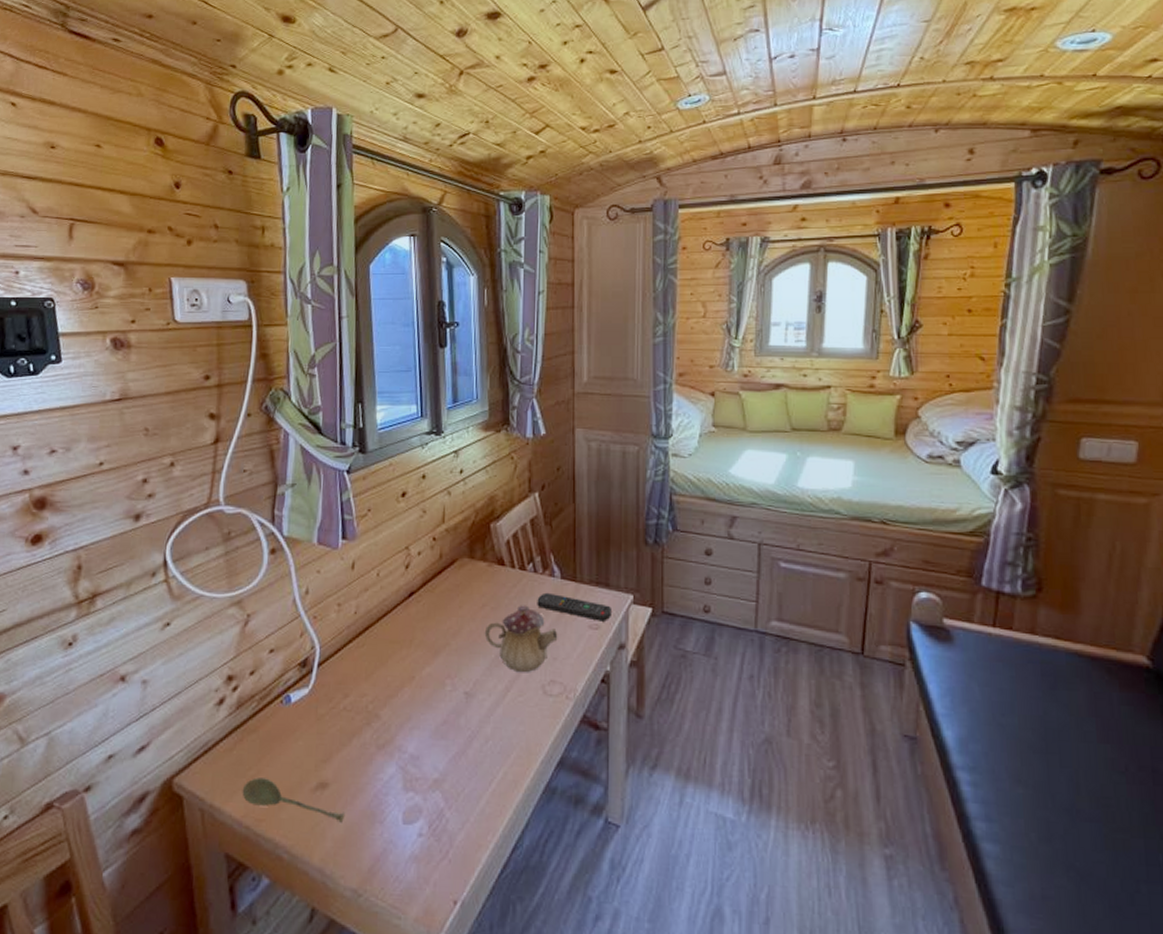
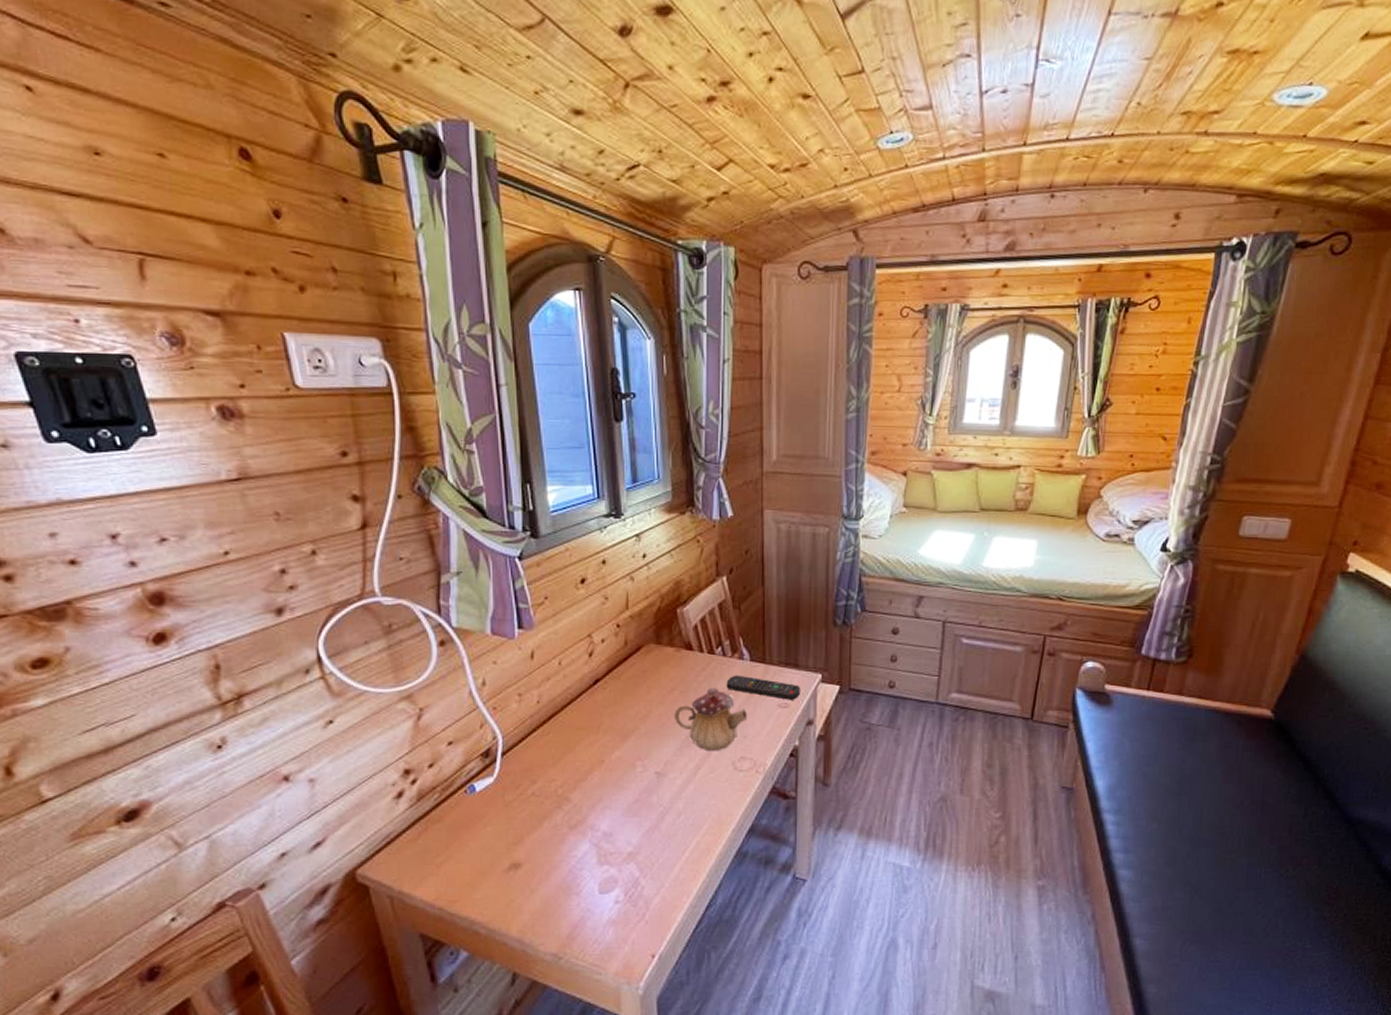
soupspoon: present [242,777,344,823] -> none [431,863,540,898]

